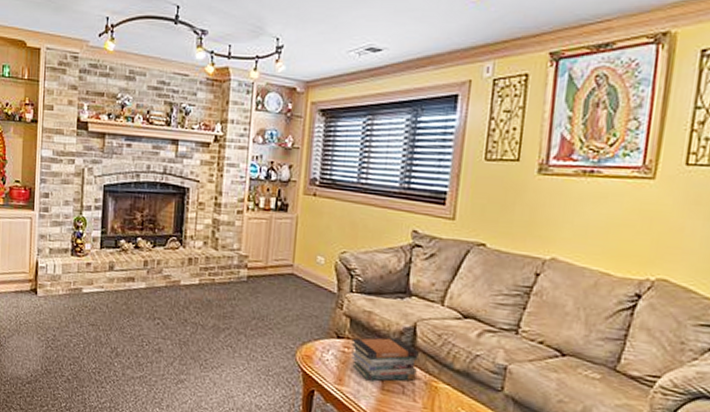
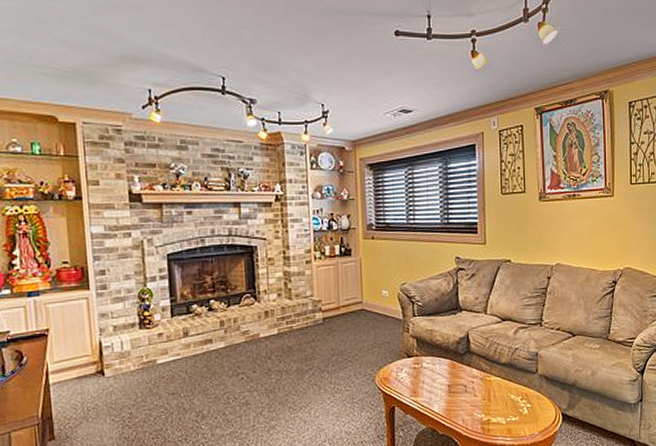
book stack: present [351,337,419,381] -> none [419,347,474,388]

